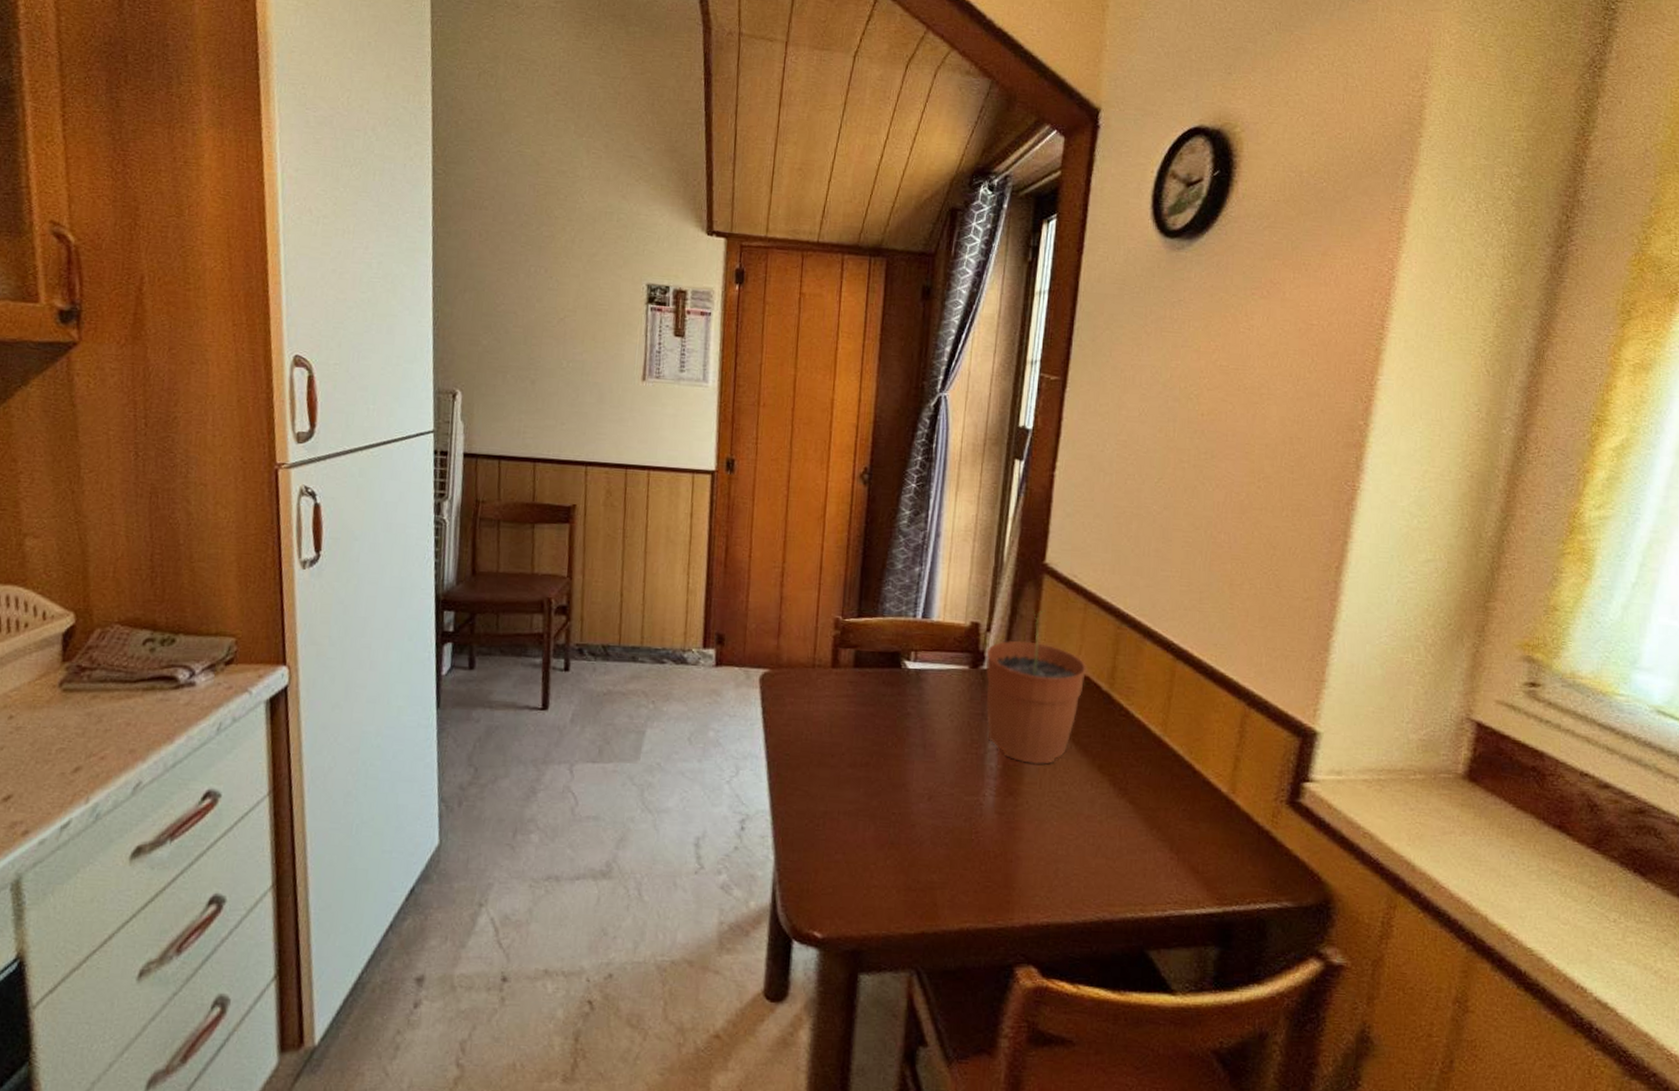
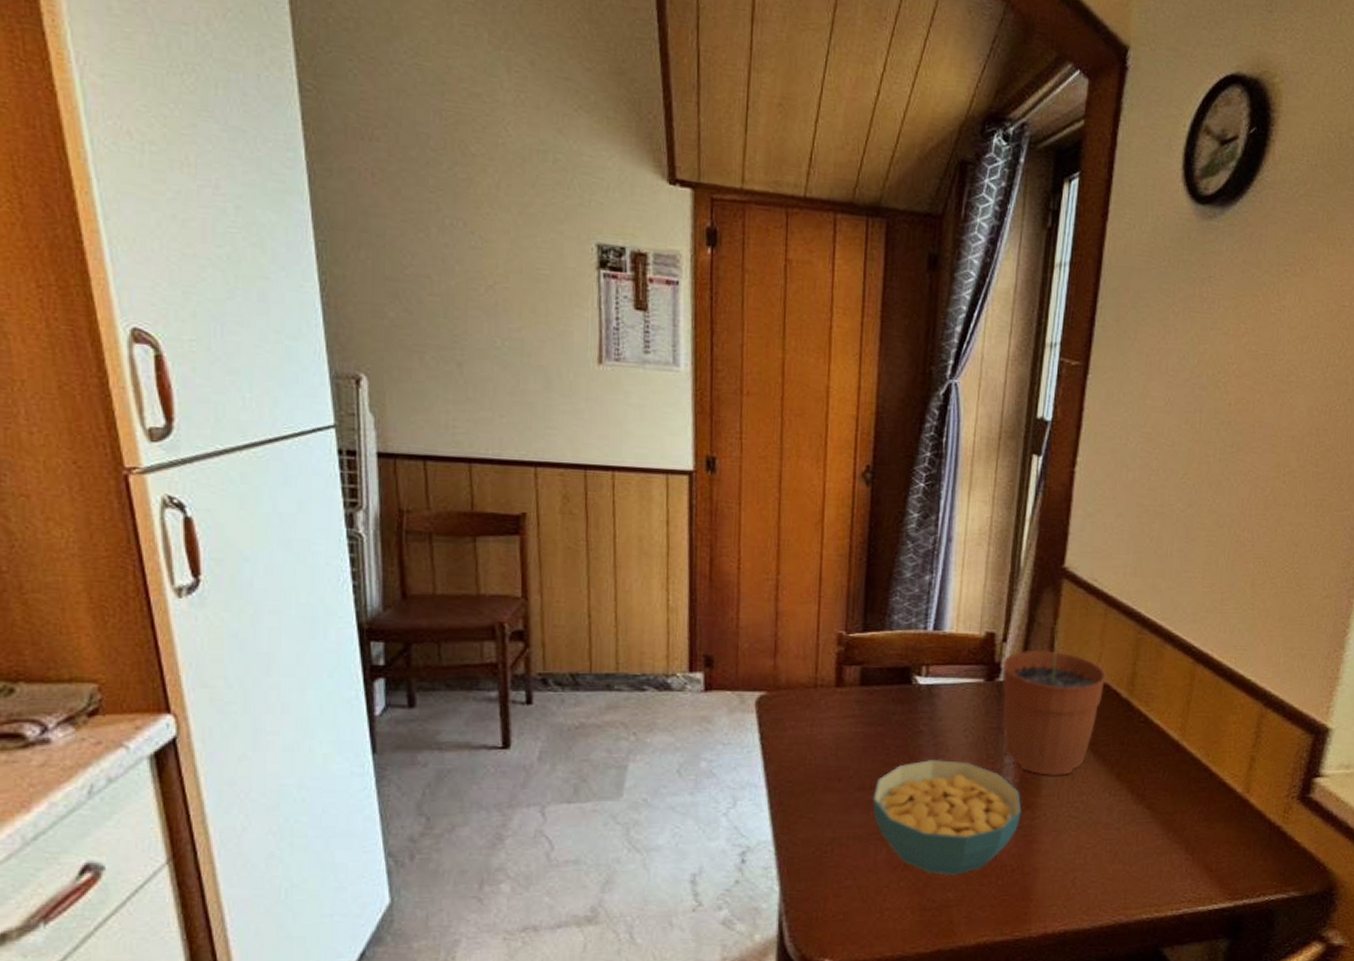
cereal bowl: none [862,741,1005,857] -> present [872,759,1022,875]

